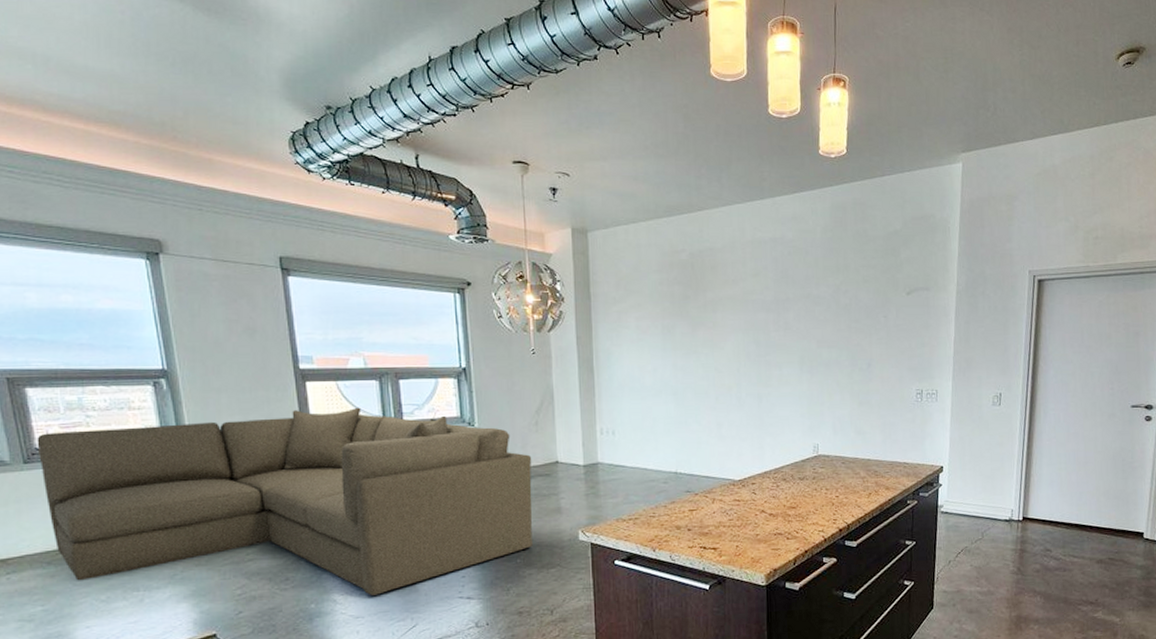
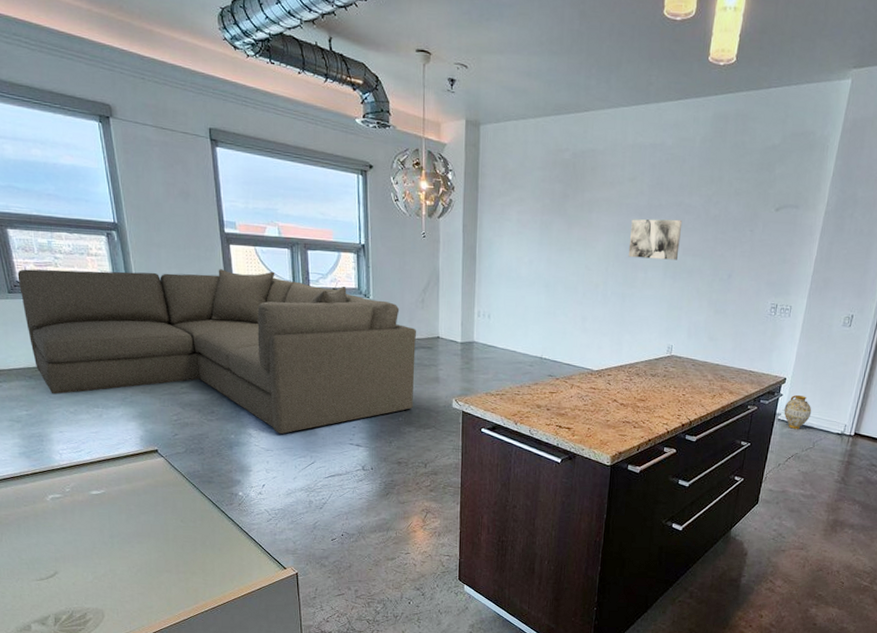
wall art: none [759,311,813,355] -> present [628,219,683,260]
ceramic jug: none [946,483,975,520] -> present [784,395,812,429]

